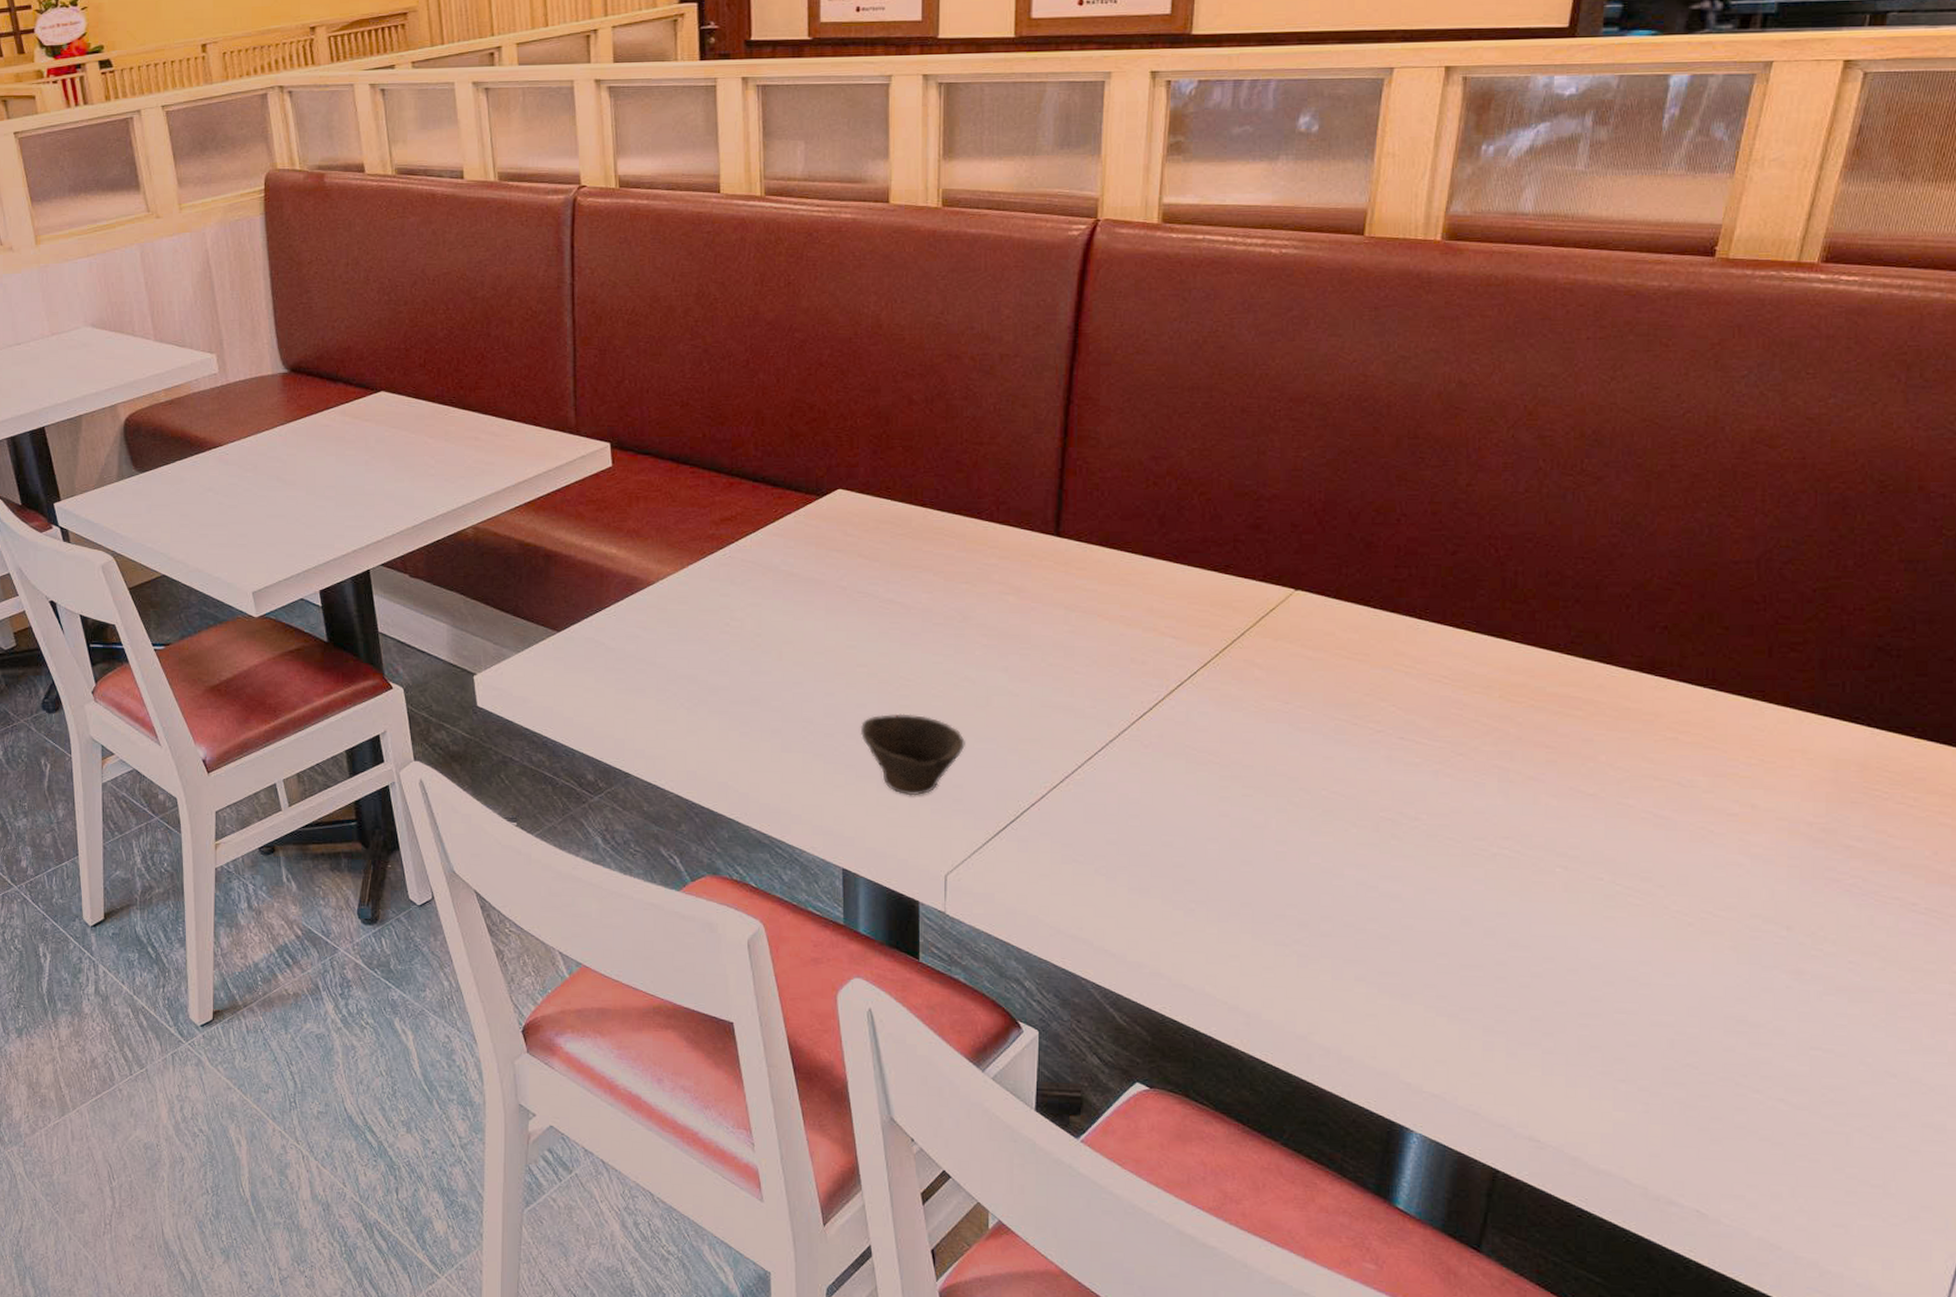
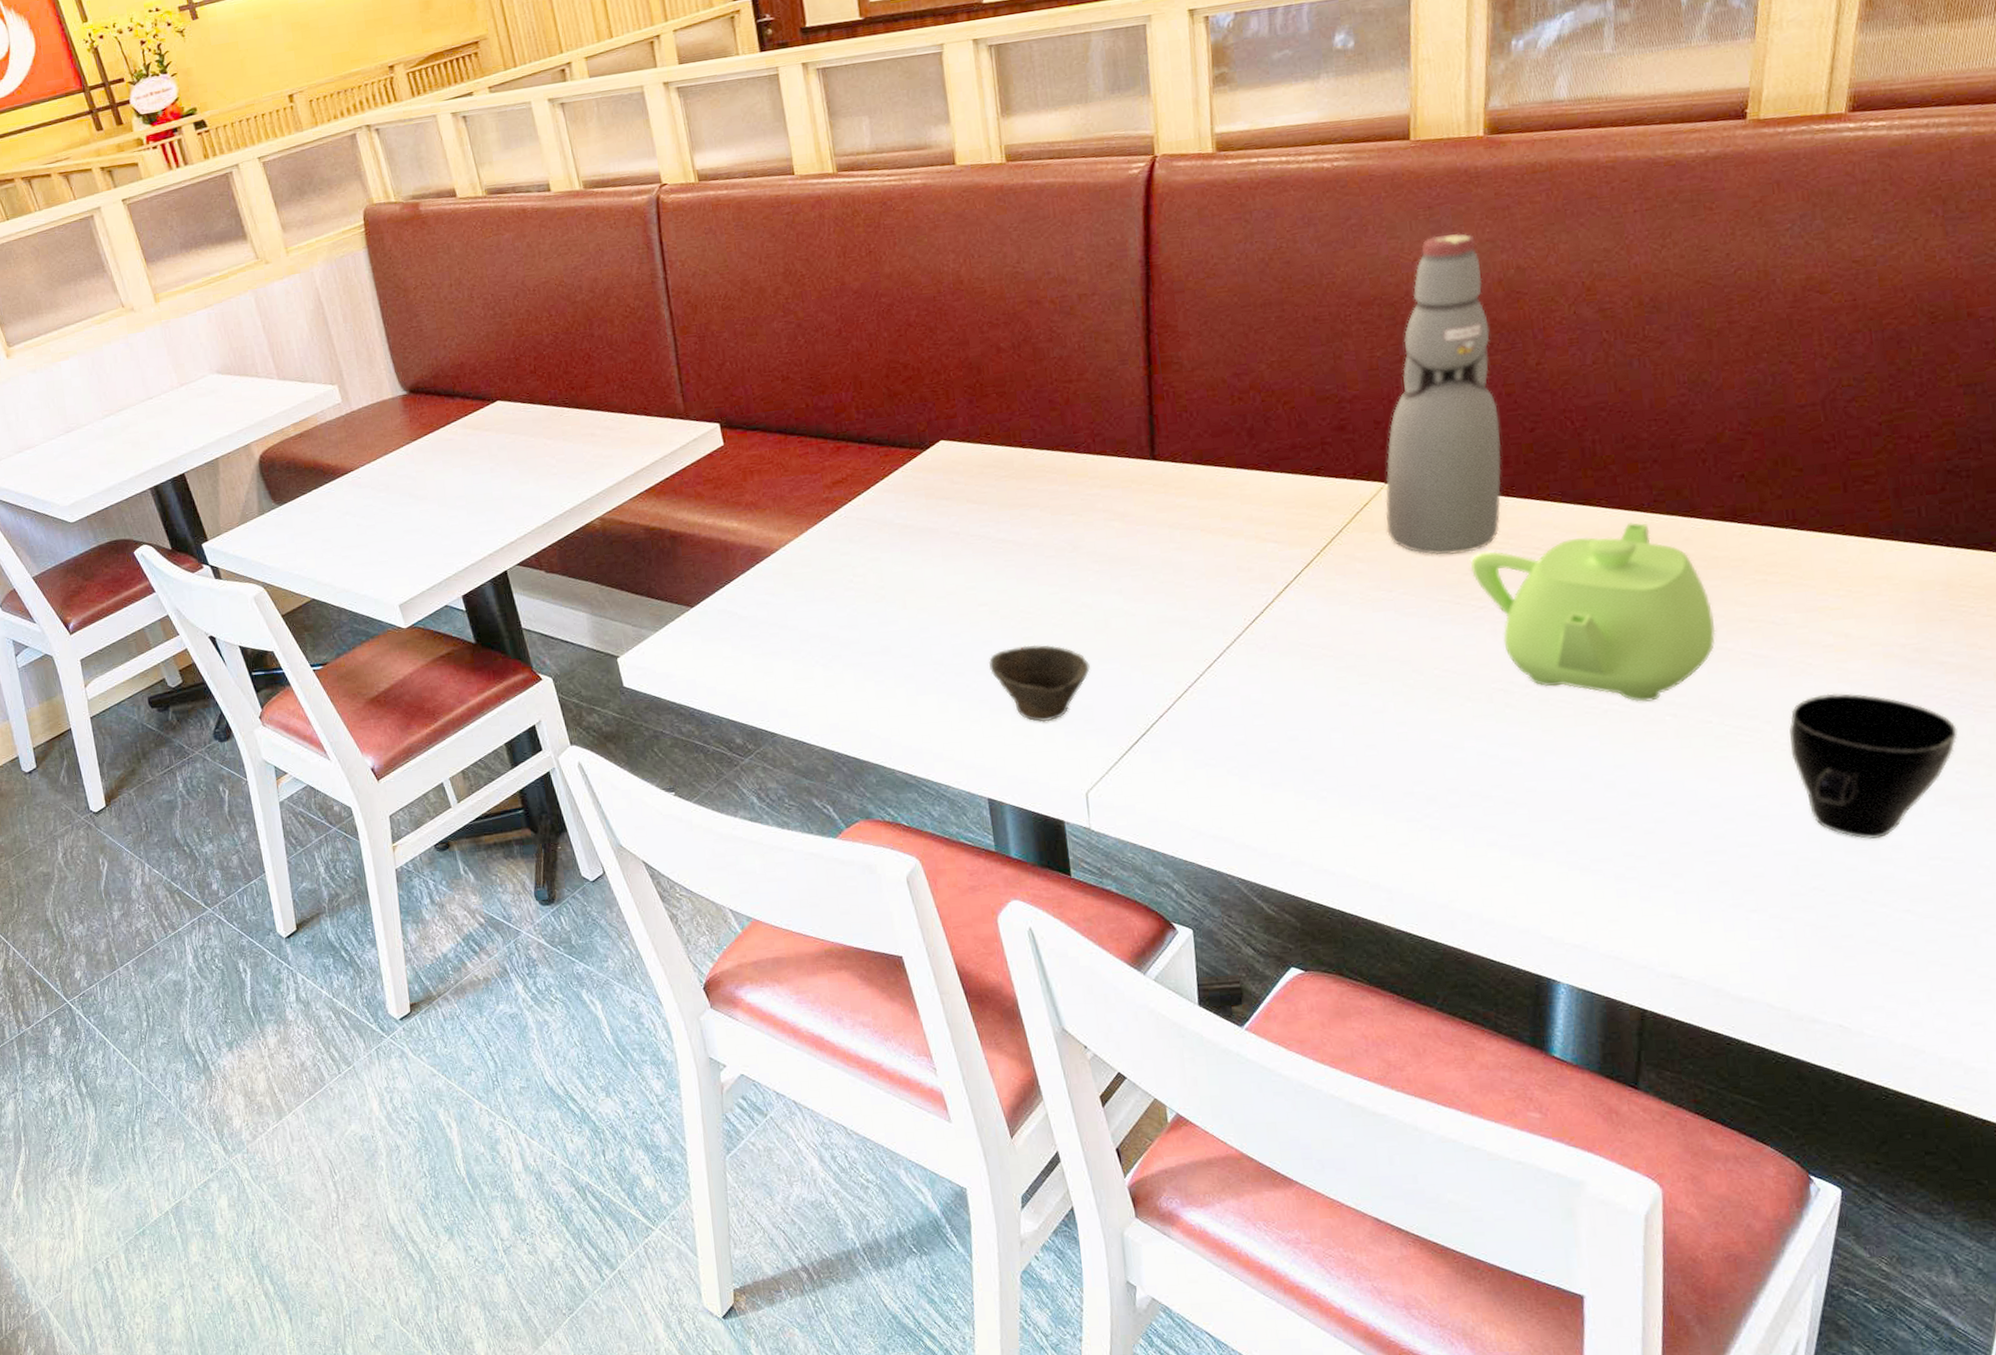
bottle: none [1291,338,1422,672] -> present [1385,233,1502,556]
teapot: none [1374,662,1619,850] -> present [1471,522,1716,702]
cup: none [1680,864,1855,1022] -> present [1789,693,1958,839]

